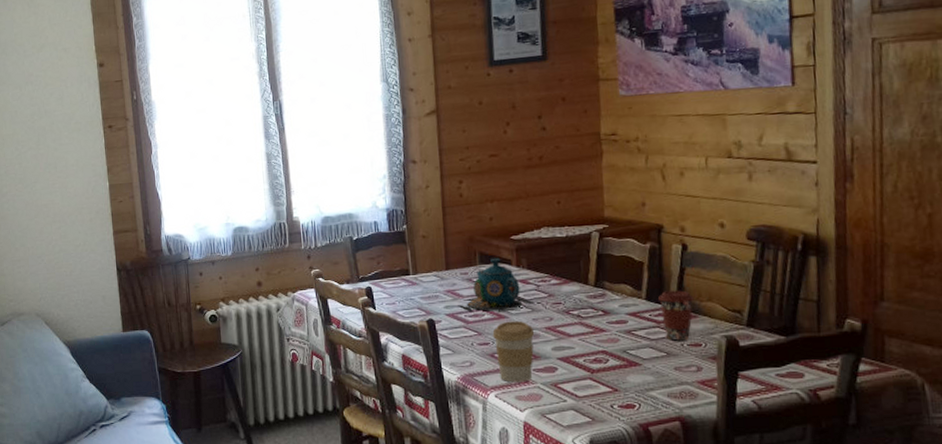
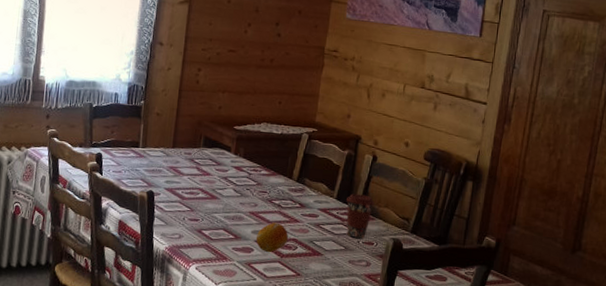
teapot: present [458,257,535,312] -> none [177,143,245,194]
coffee cup: present [492,320,535,383] -> none [203,202,240,259]
fruit: none [557,335,596,370] -> present [256,222,288,253]

